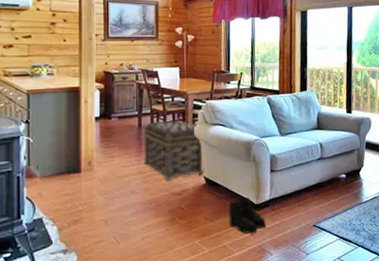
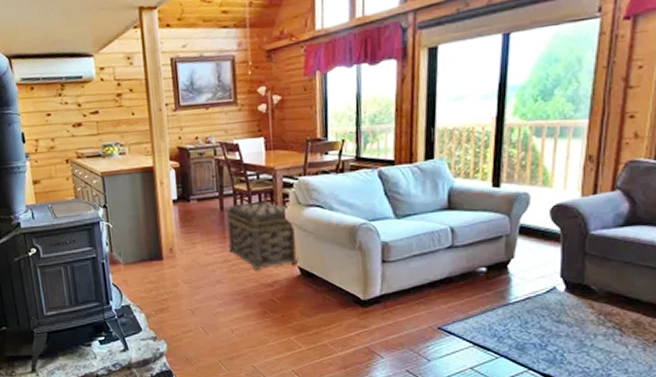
boots: present [228,197,266,234] -> none [328,292,376,334]

